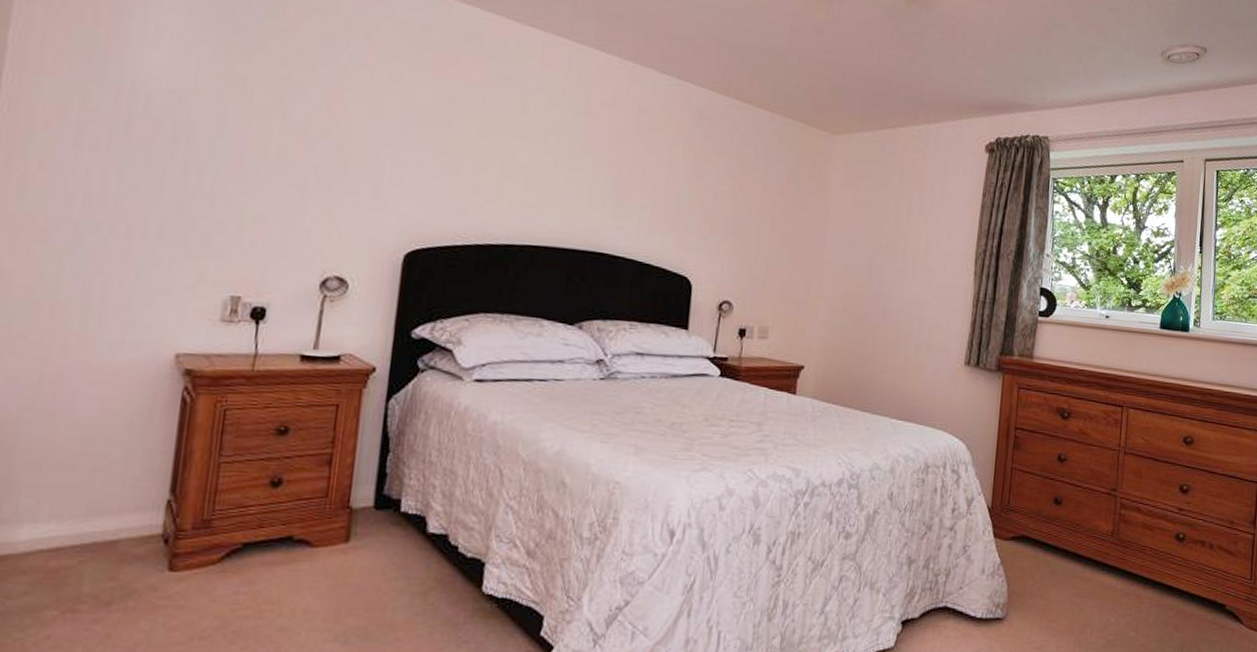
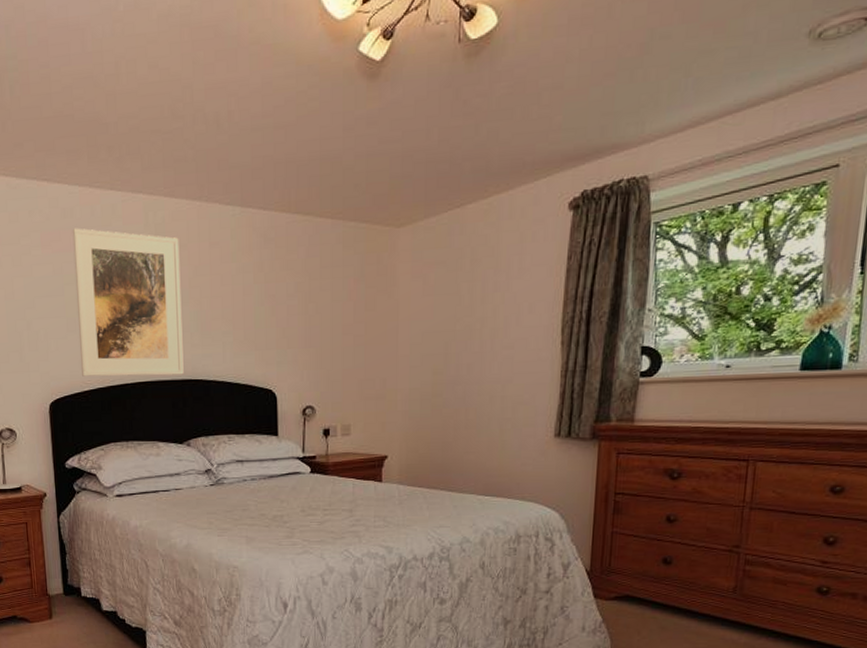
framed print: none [456,56,604,245] -> present [72,228,184,377]

